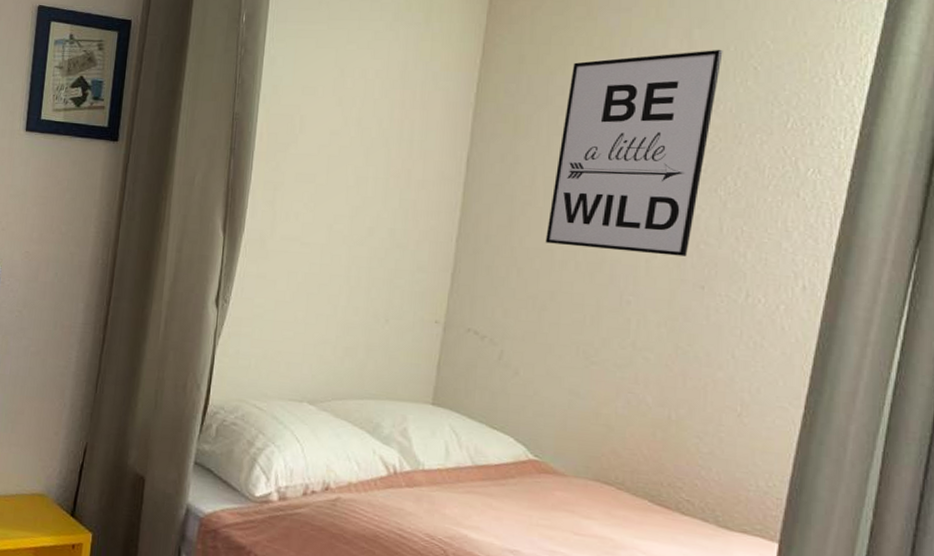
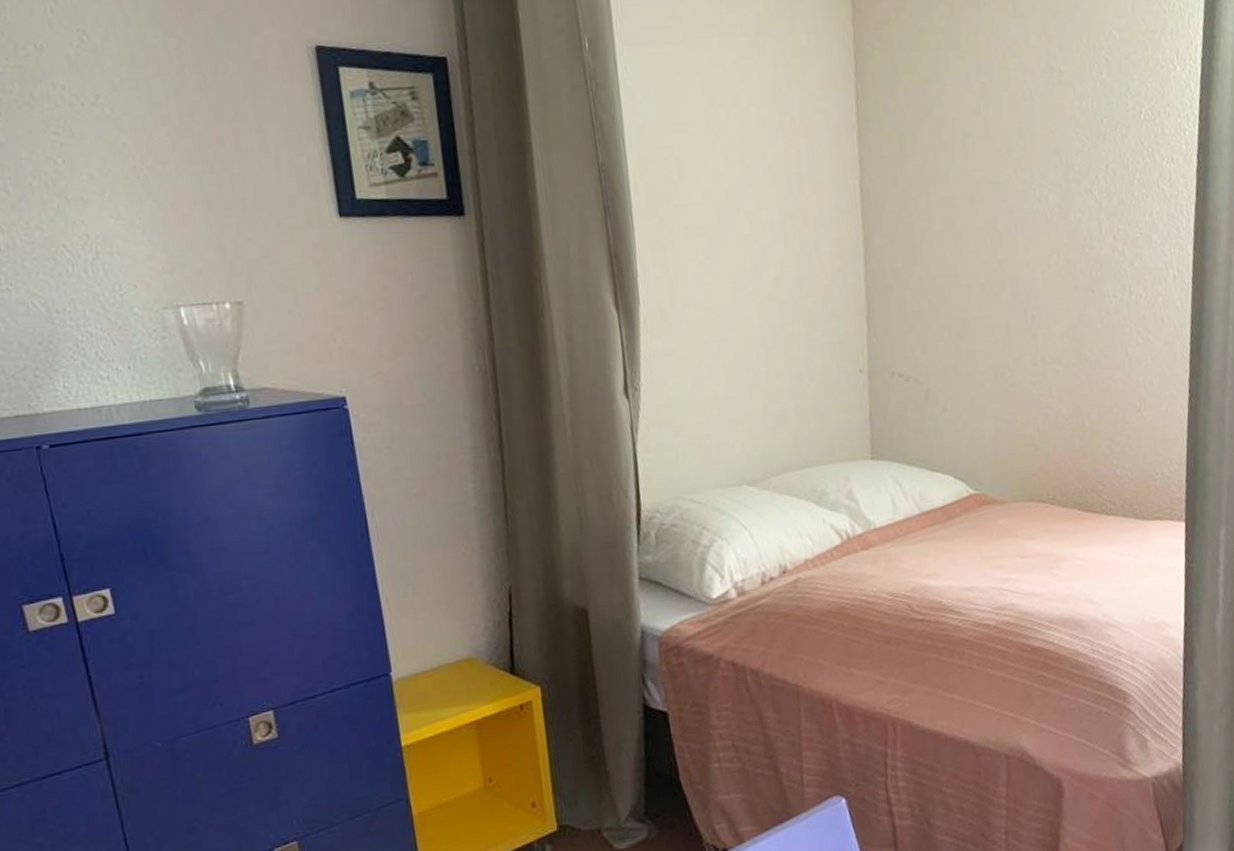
wall art: present [545,49,723,256] -> none [945,42,1078,269]

